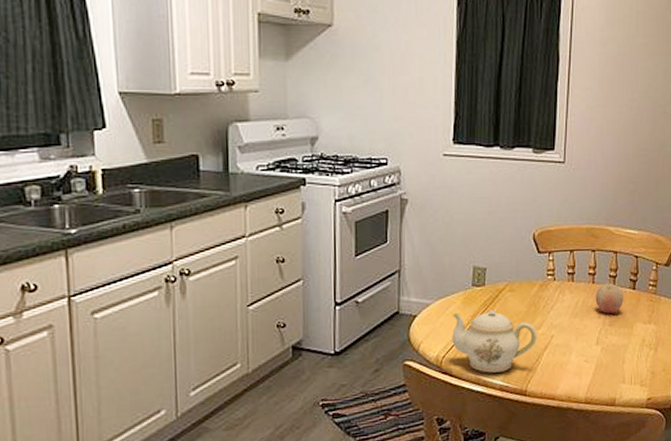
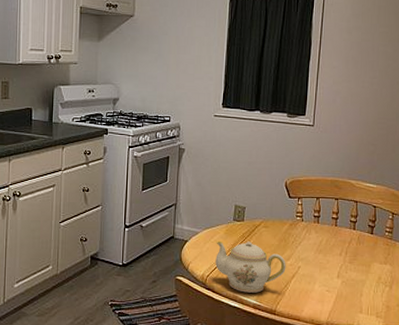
fruit: present [595,283,623,314] -> none [337,227,362,253]

